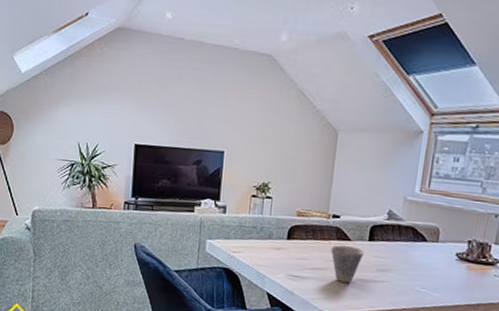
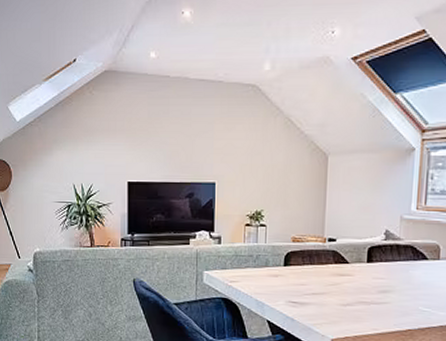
cup: present [330,245,364,283] -> none [329,269,363,306]

